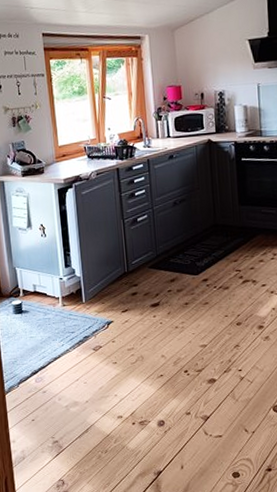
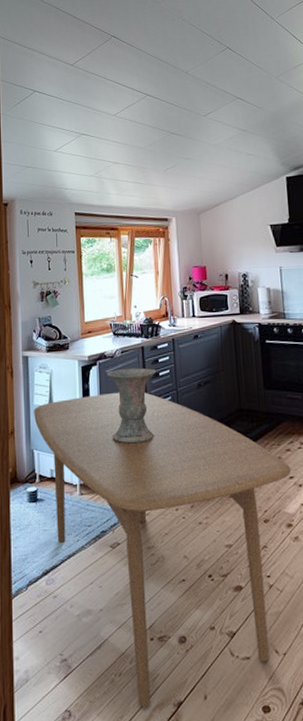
dining table: none [13,211,264,476] -> present [34,392,291,708]
vase: none [83,188,132,259] -> present [106,368,156,444]

